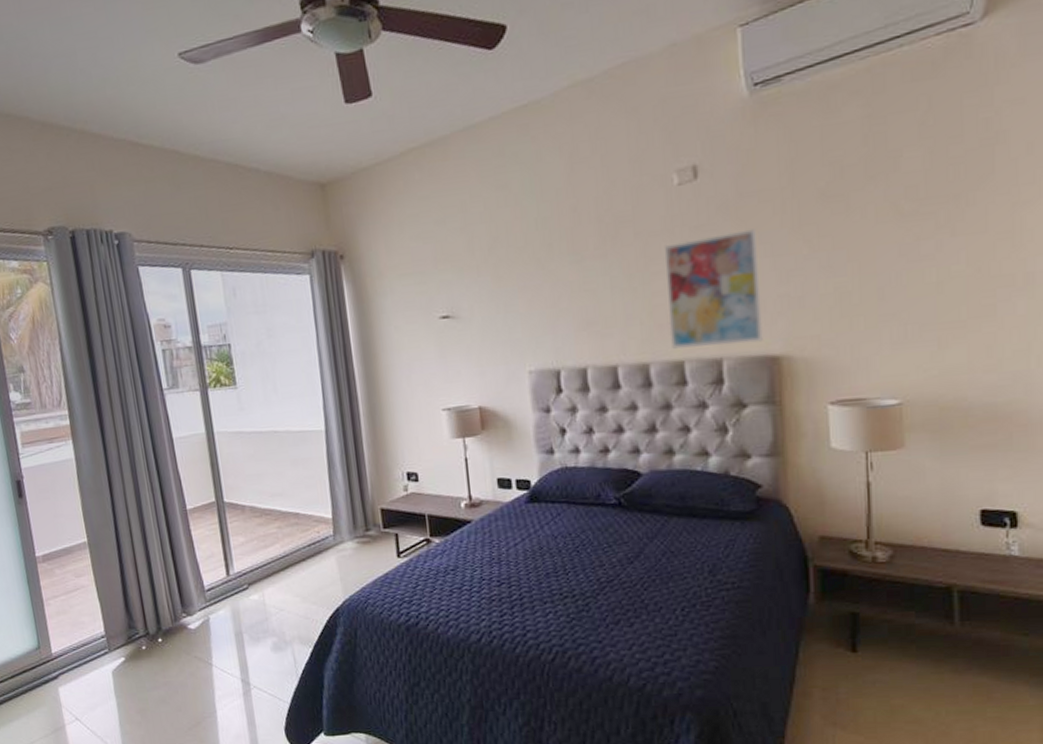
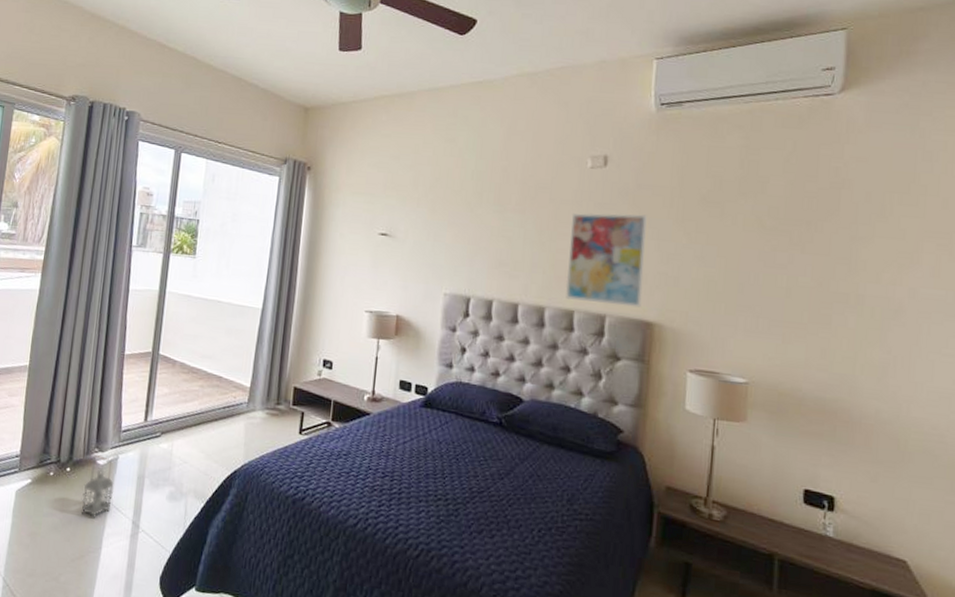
lantern: none [180,620,216,685] -> present [82,455,114,519]

